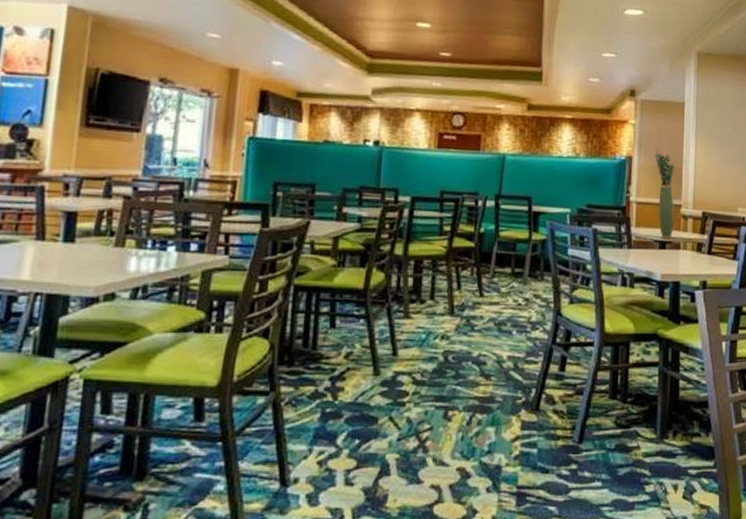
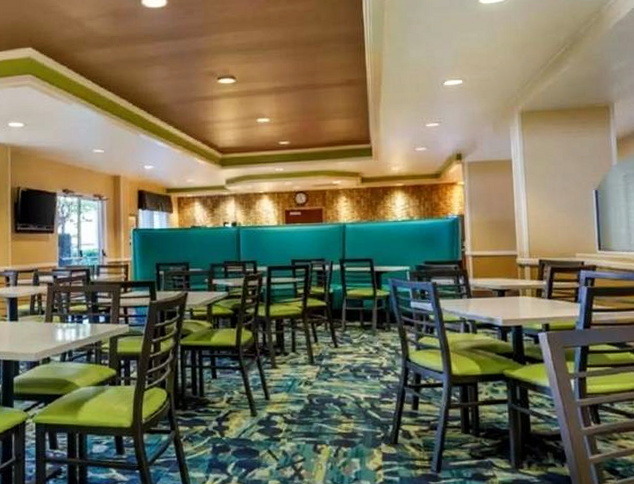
vase: present [655,151,675,238] -> none [486,207,511,286]

